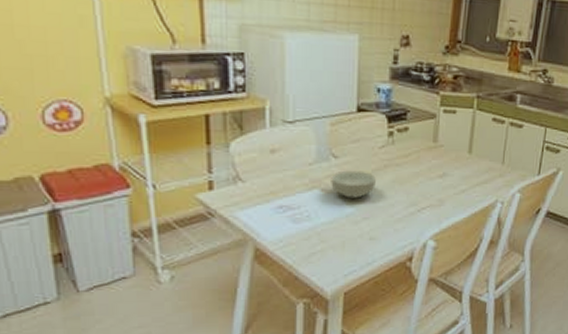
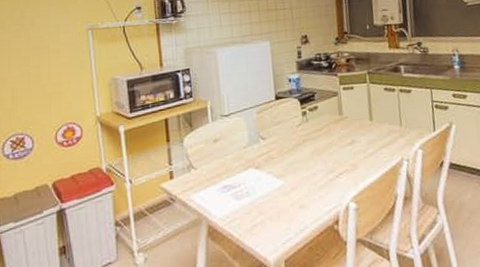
cereal bowl: present [331,170,376,199] -> none [262,147,298,173]

